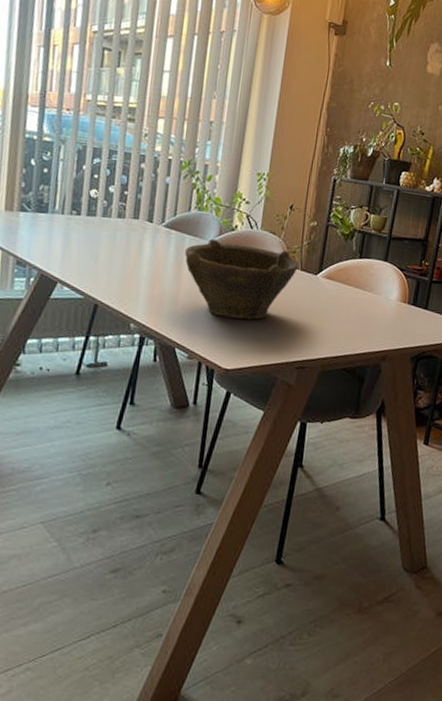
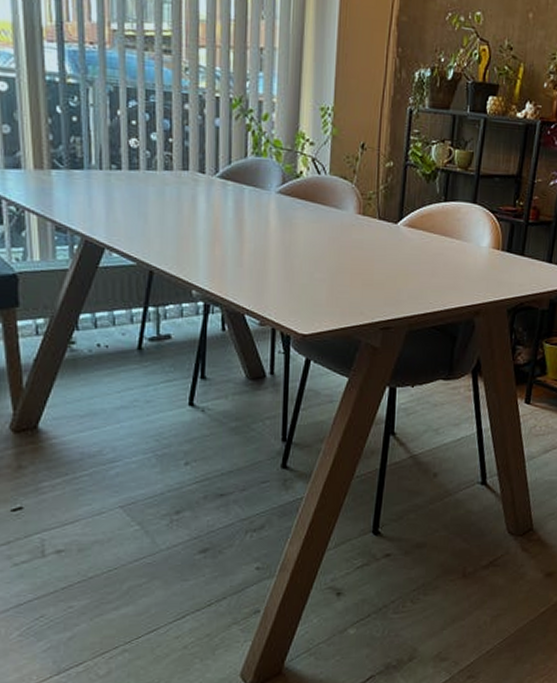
bowl: present [185,238,299,320] -> none [245,188,376,279]

